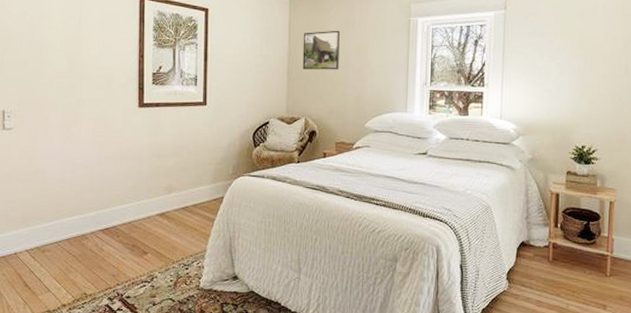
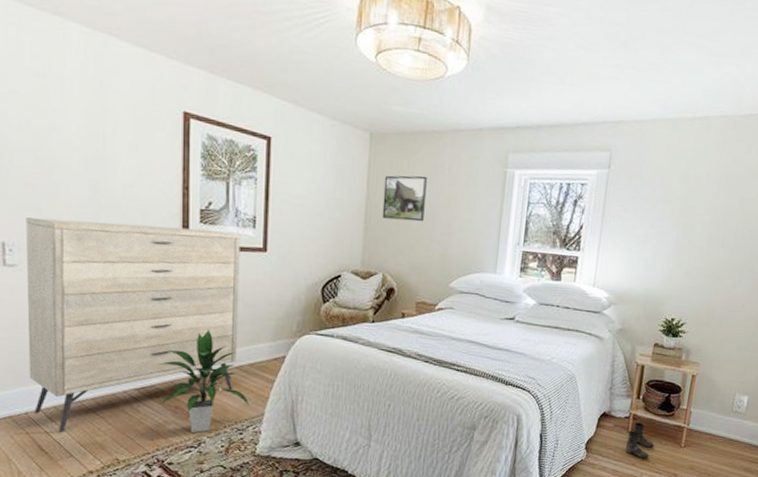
dresser: none [18,88,185,271] -> present [26,217,241,434]
indoor plant: none [119,175,194,268] -> present [159,329,250,433]
boots: none [548,251,578,288] -> present [625,422,654,458]

